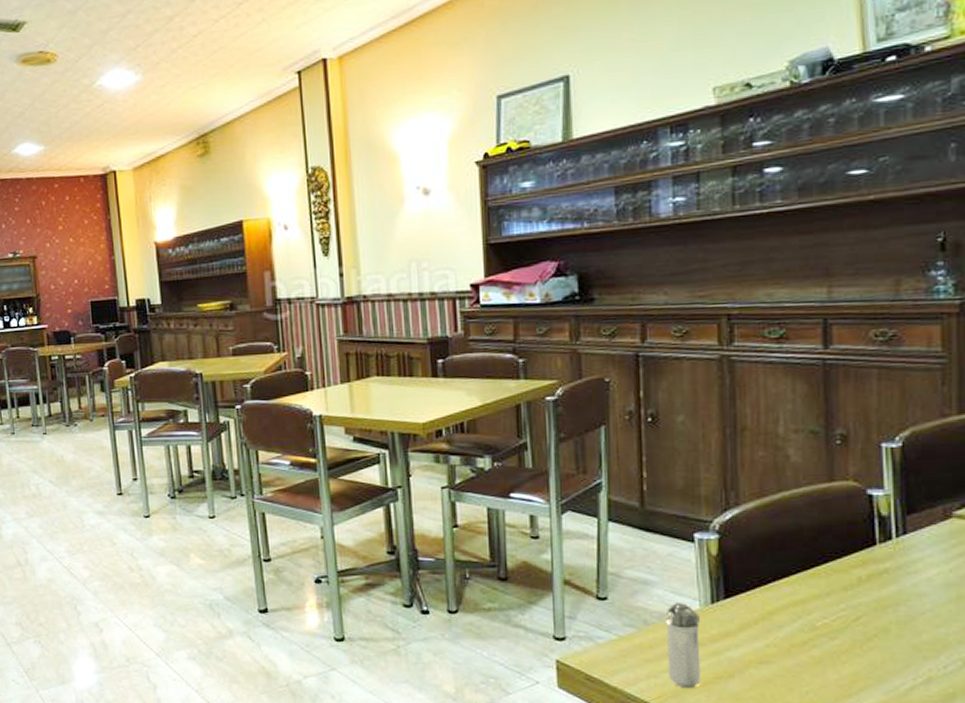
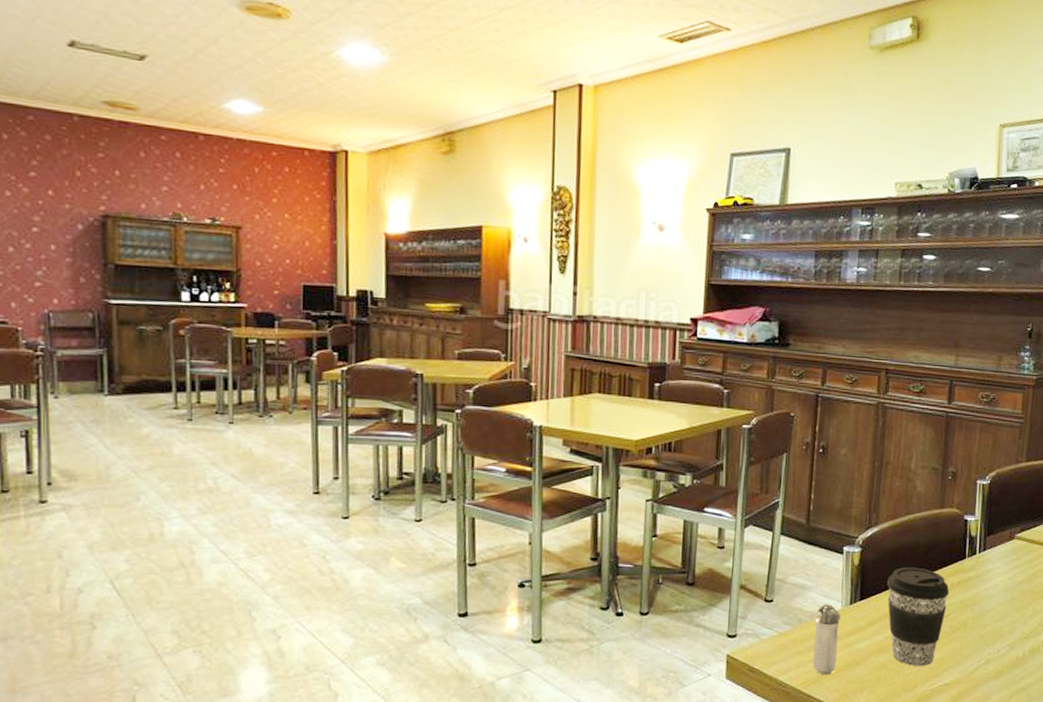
coffee cup: none [761,557,857,682] -> present [887,567,950,666]

